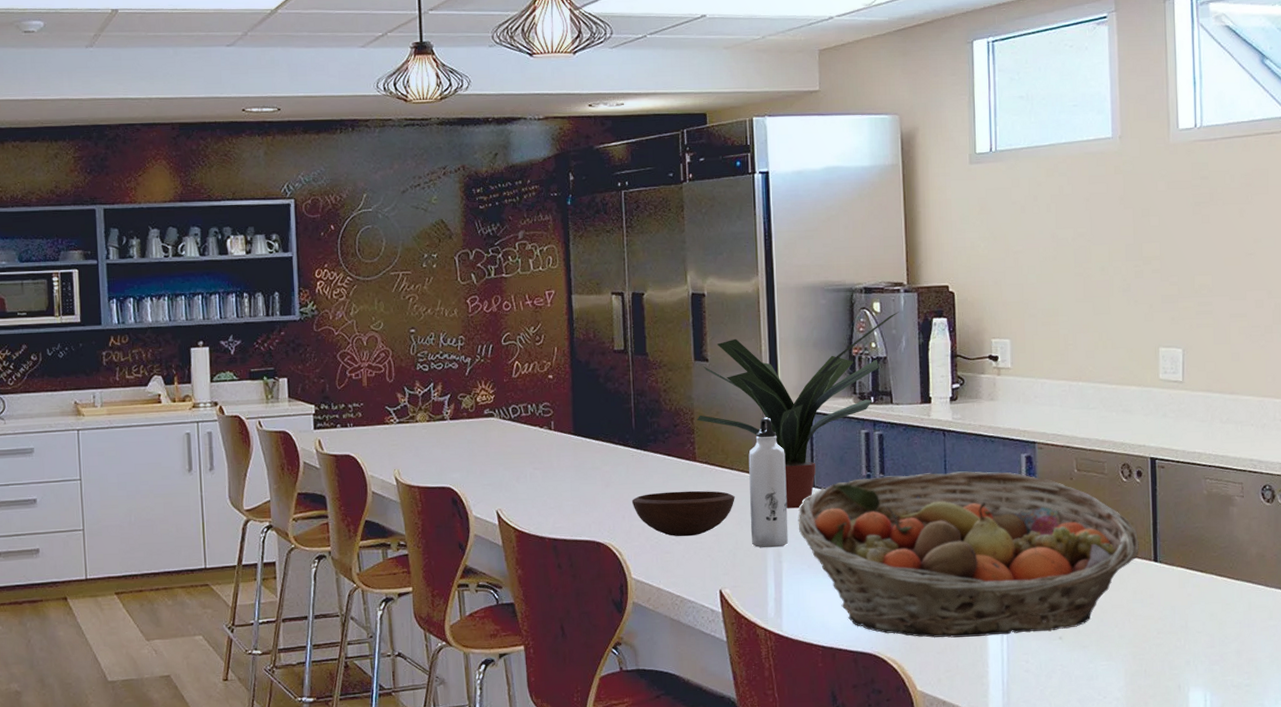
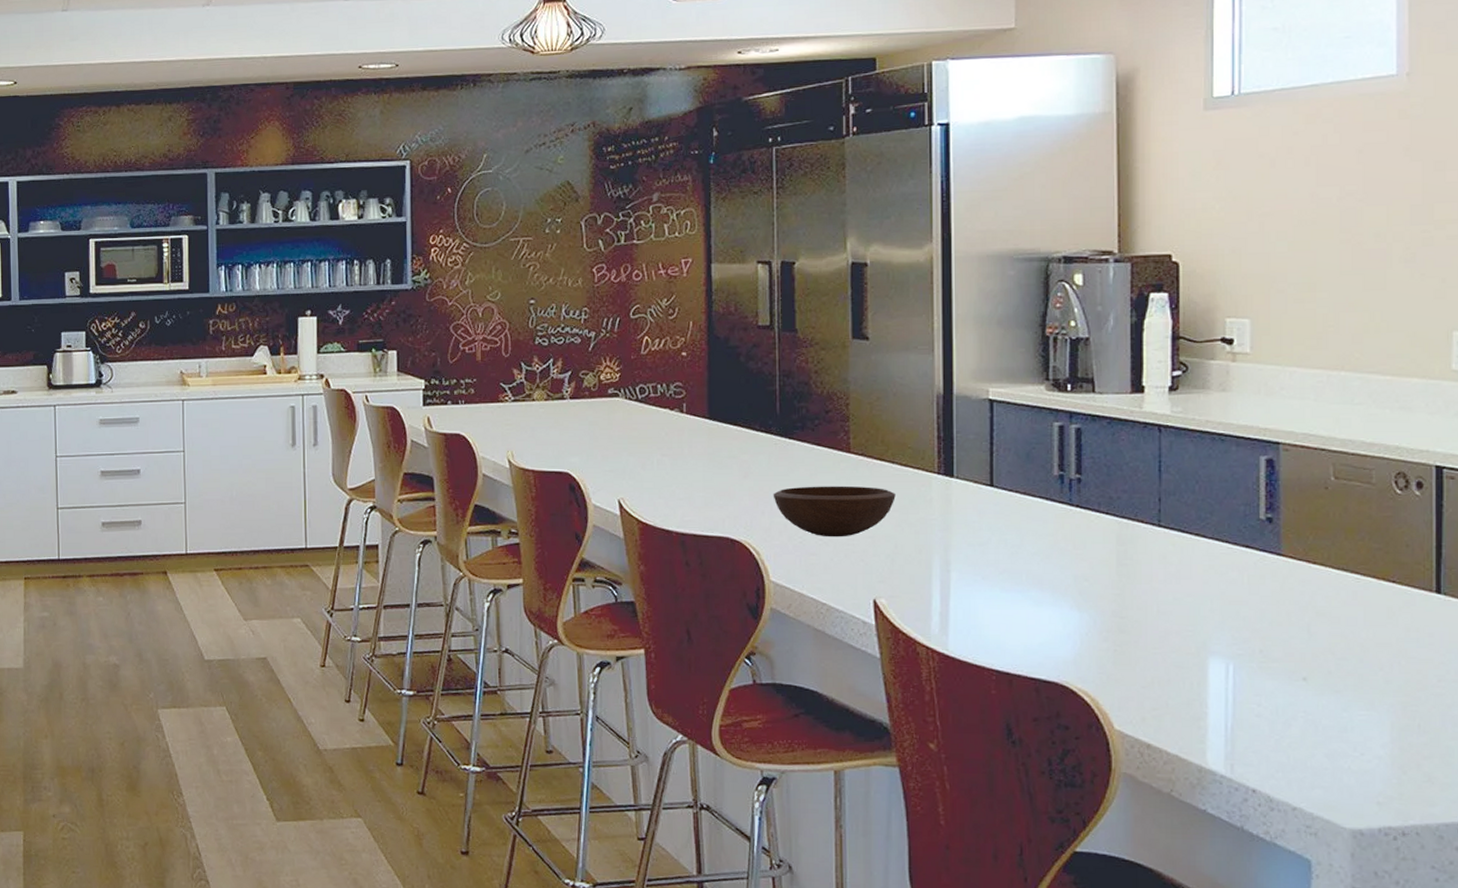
potted plant: present [697,312,899,509] -> none [853,285,1107,511]
water bottle: present [748,417,789,548] -> none [913,405,959,555]
fruit basket: present [798,471,1139,638] -> none [971,474,1416,671]

